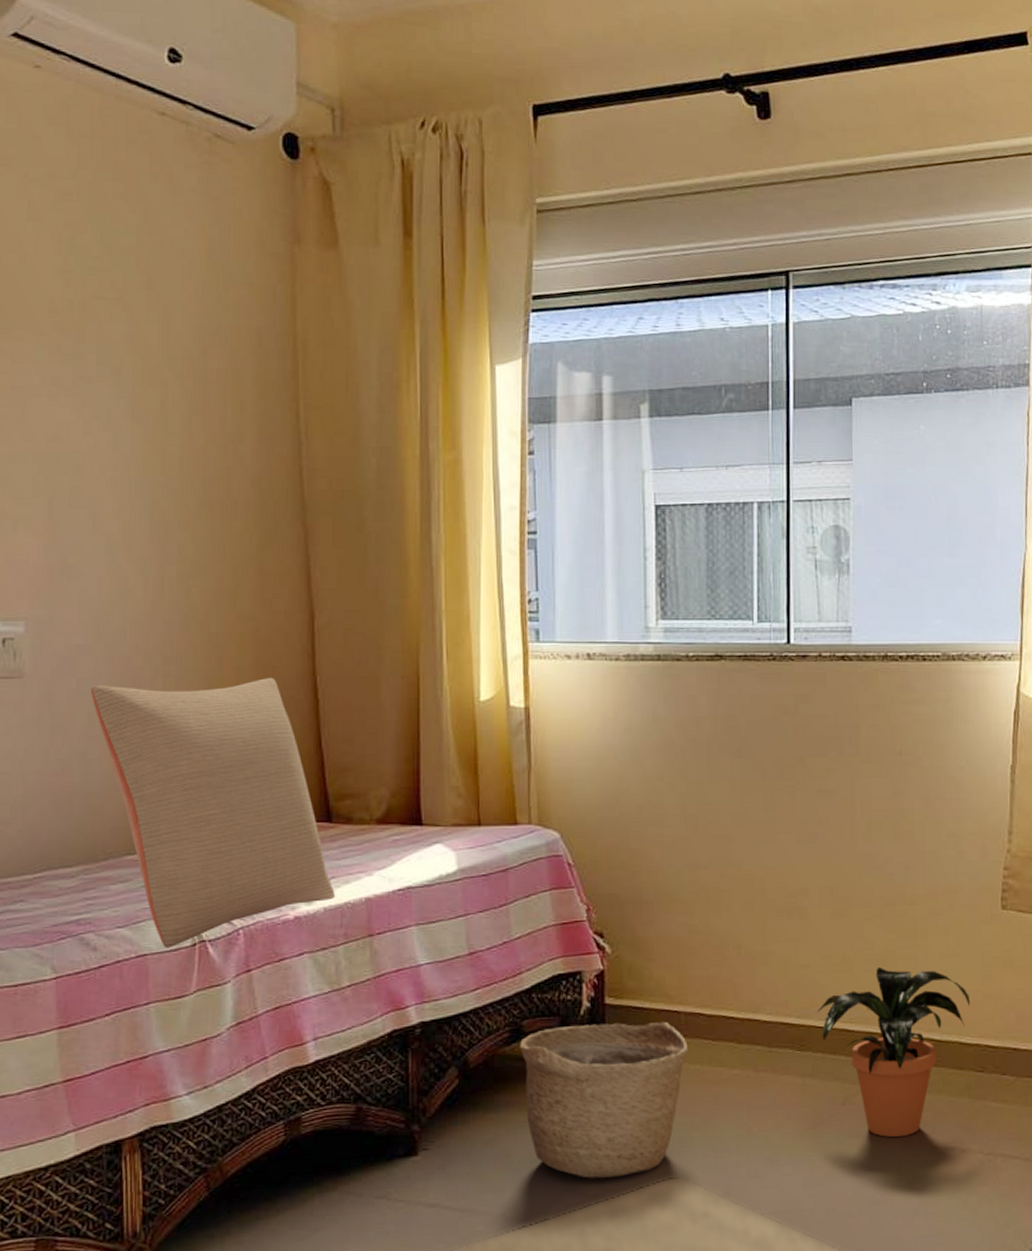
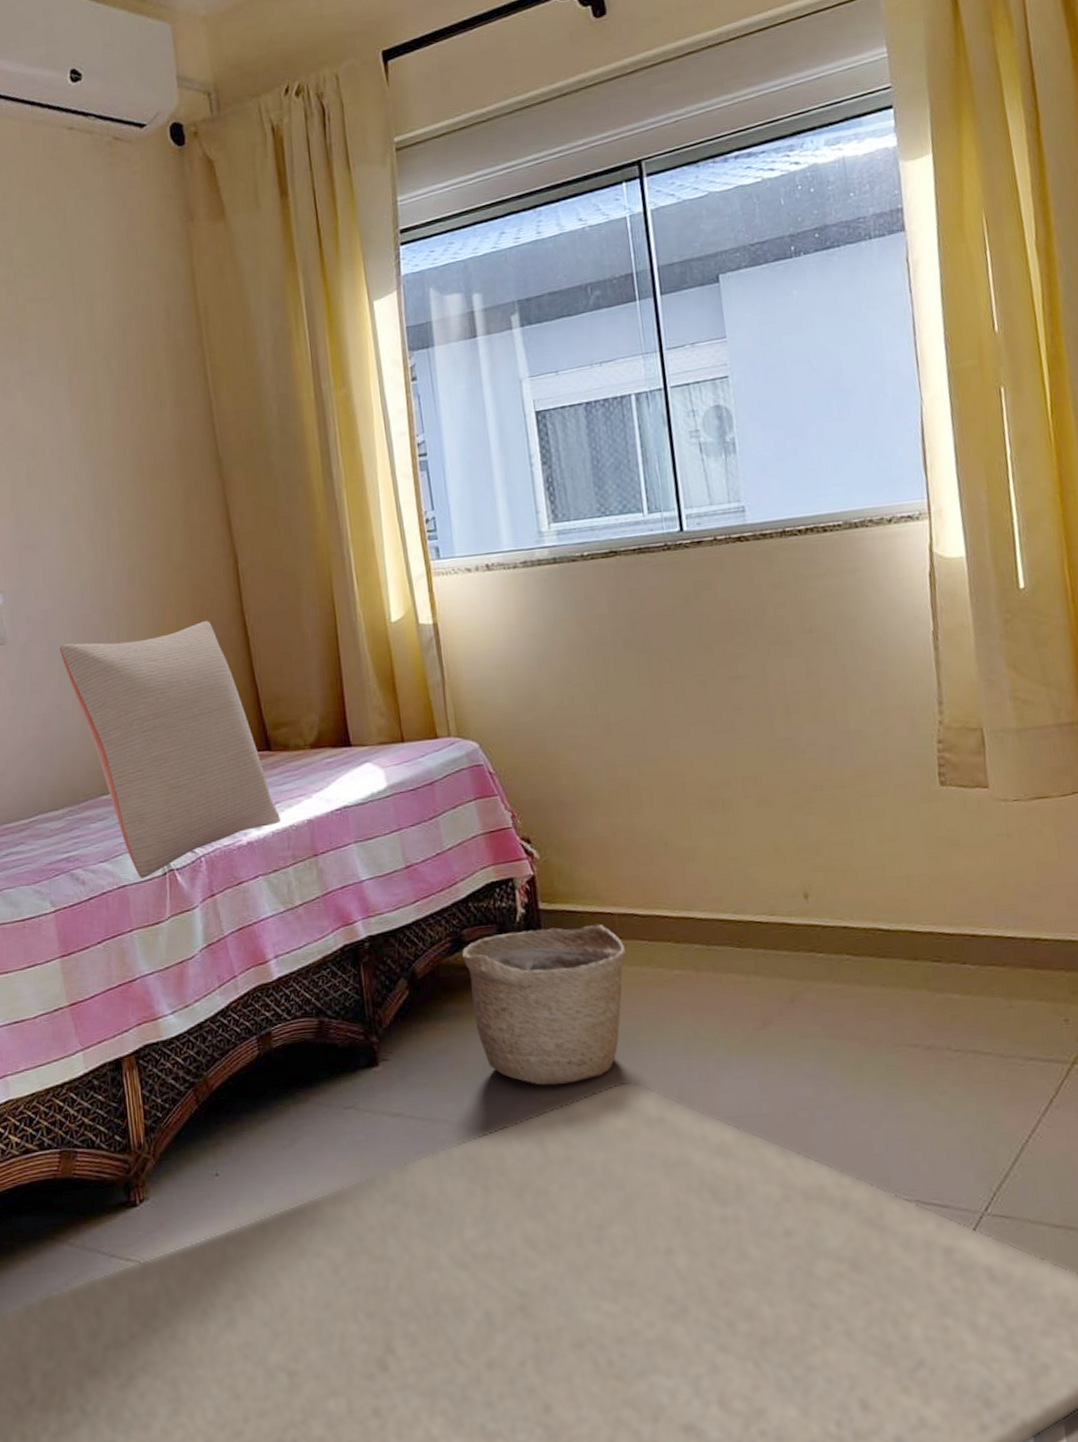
potted plant: present [816,966,971,1137] -> none [752,855,918,1035]

